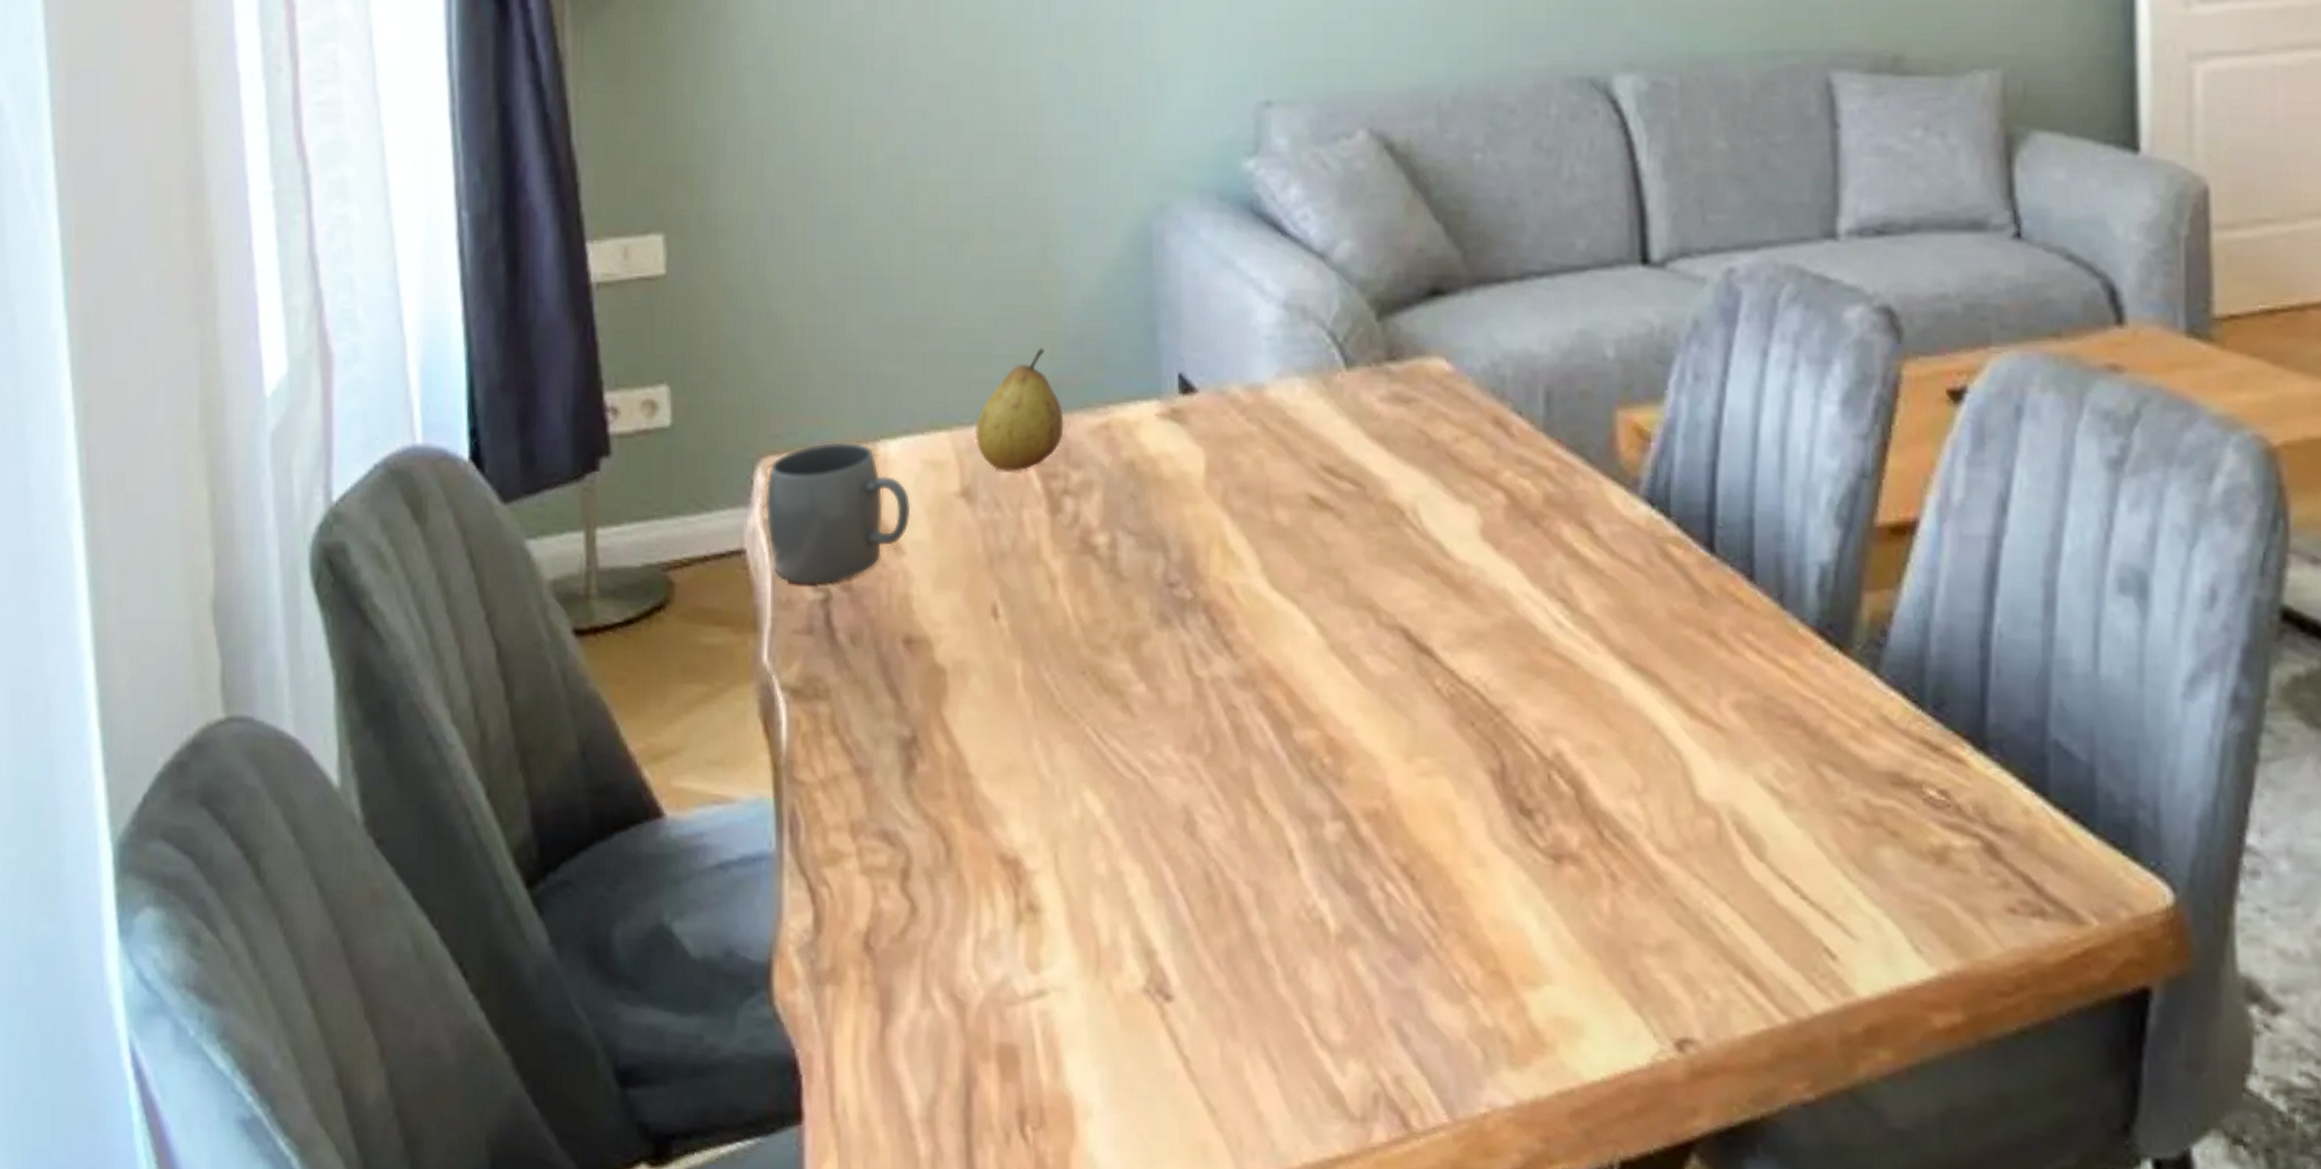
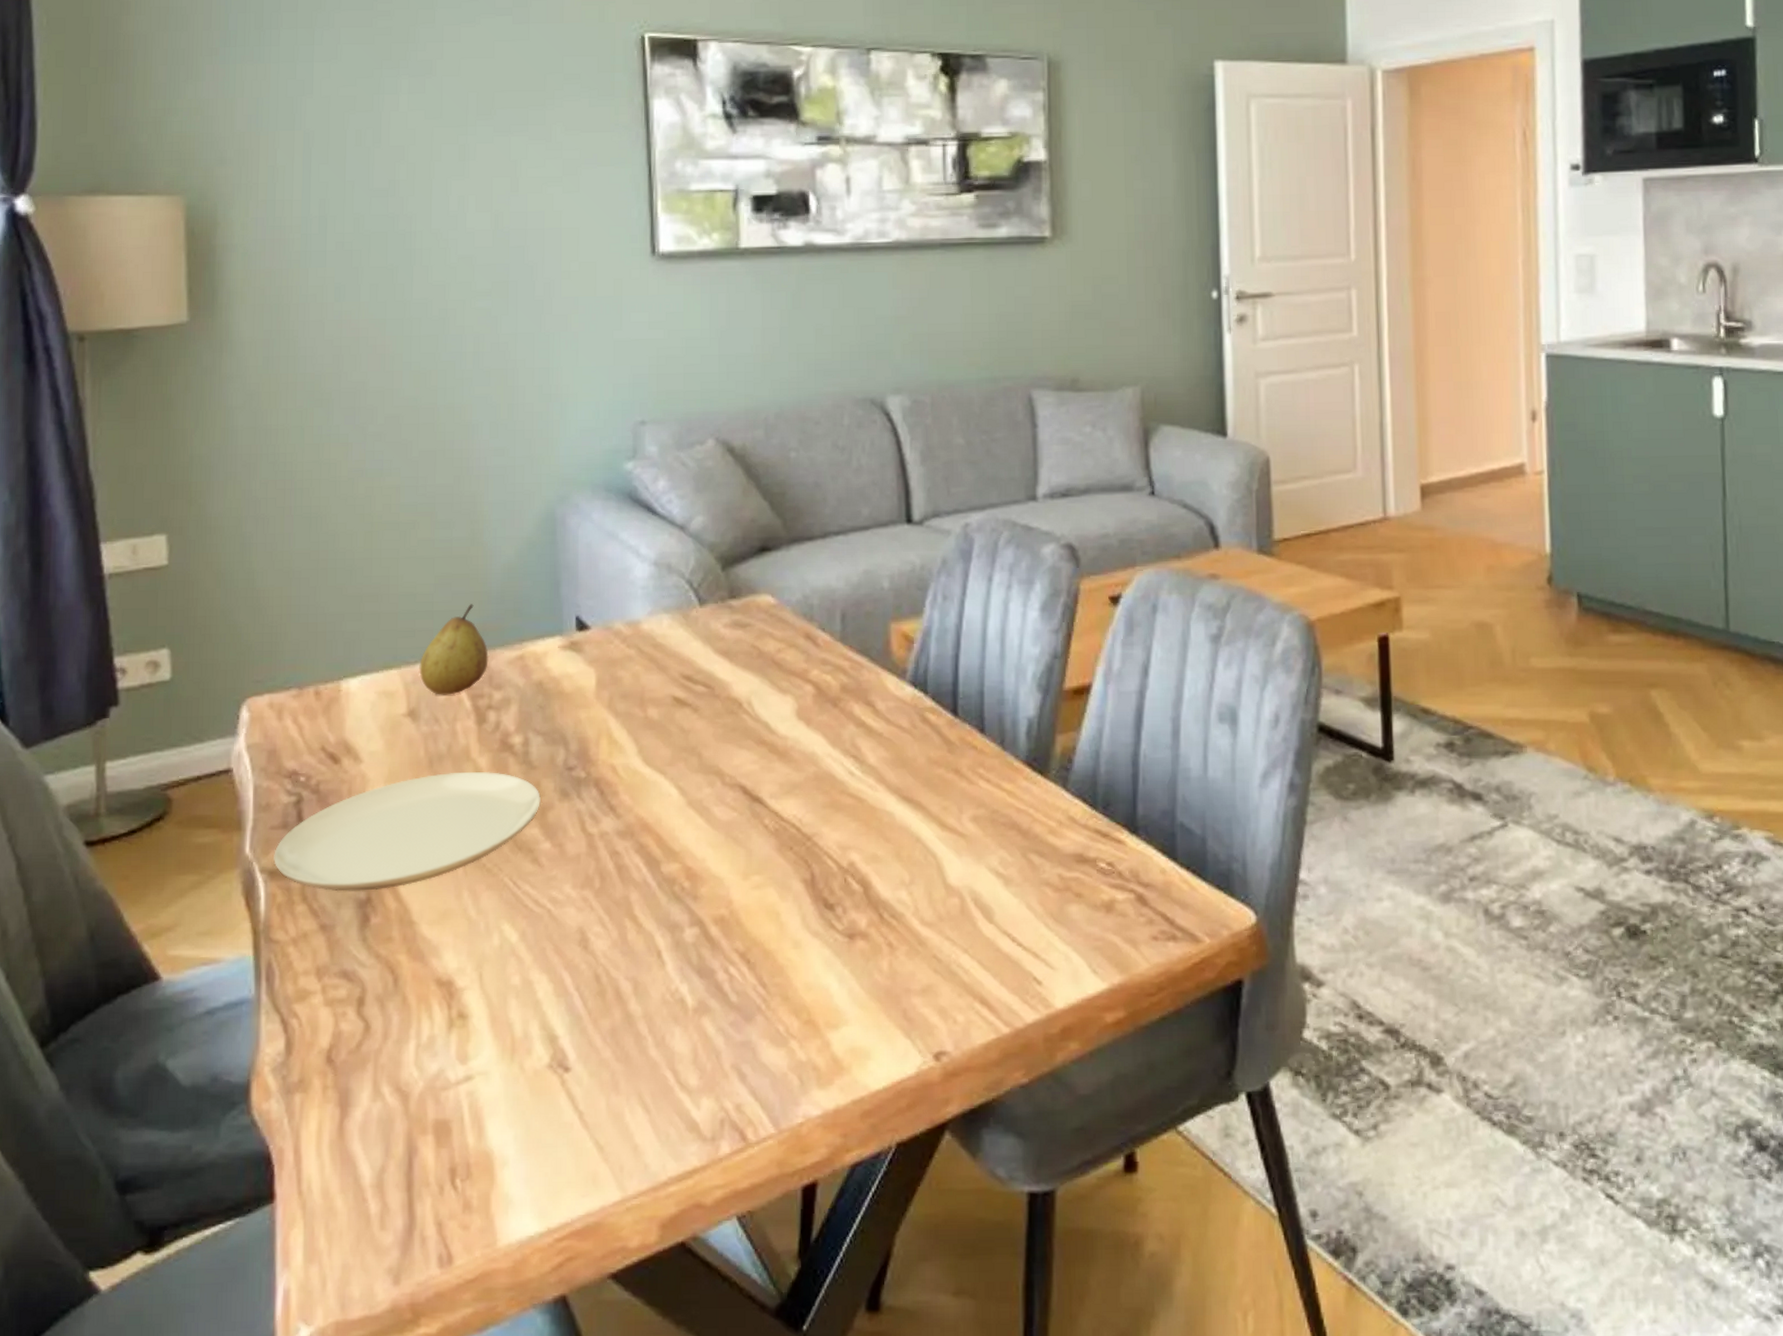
mug: present [765,442,911,585] -> none [249,682,368,791]
plate: none [797,577,1133,728] -> present [274,771,541,892]

